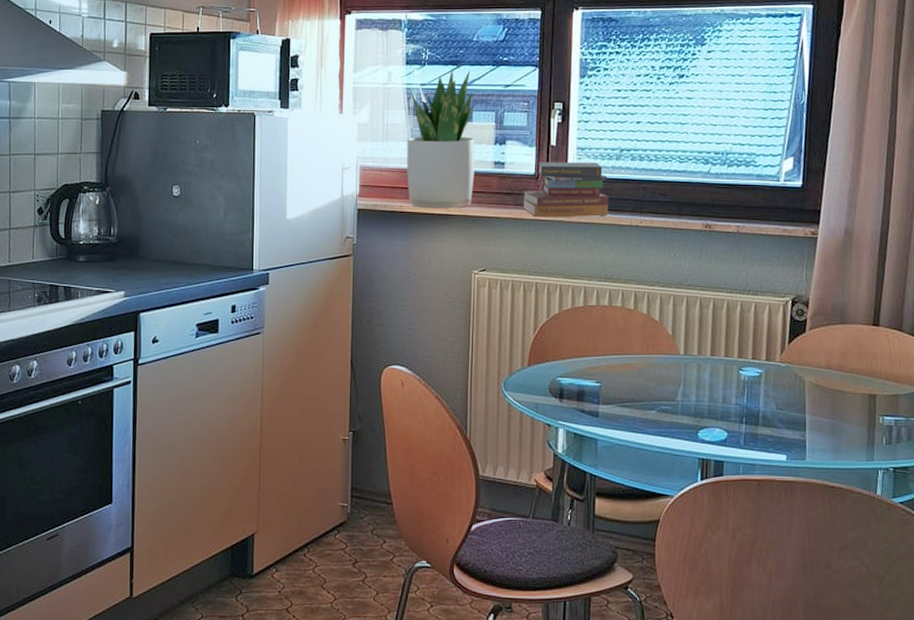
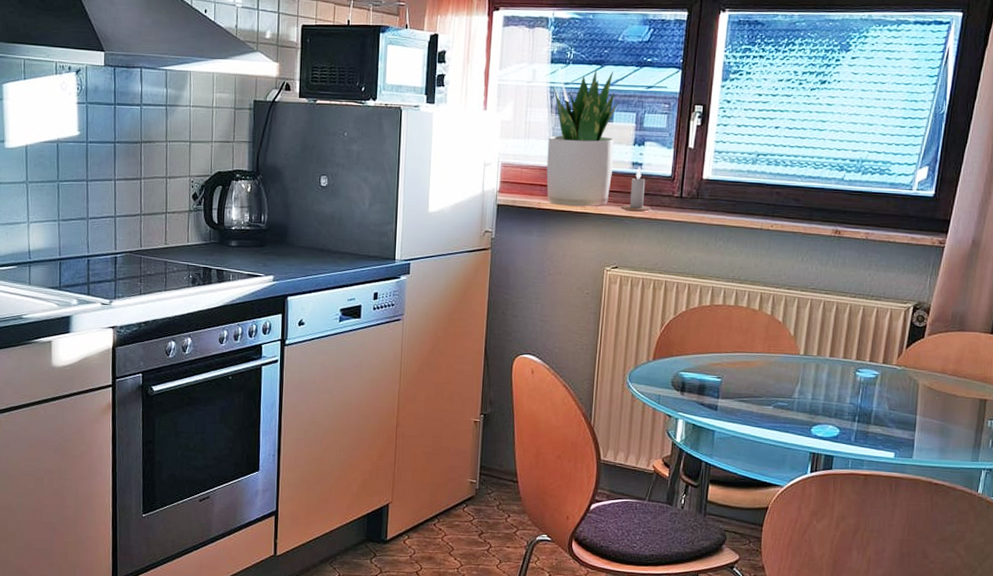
candle: none [485,166,517,212] -> present [621,167,652,212]
books: present [523,162,609,217] -> none [657,164,743,220]

